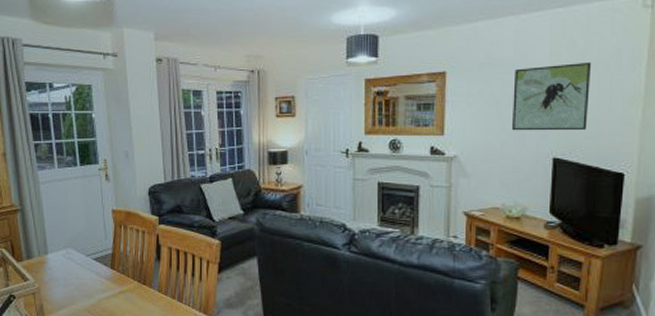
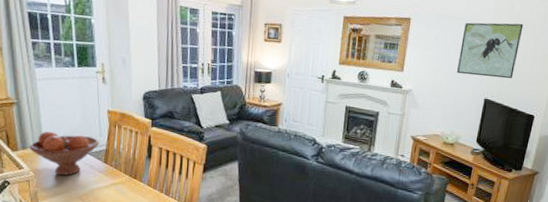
fruit bowl: none [34,237,105,286] -> present [29,131,100,176]

